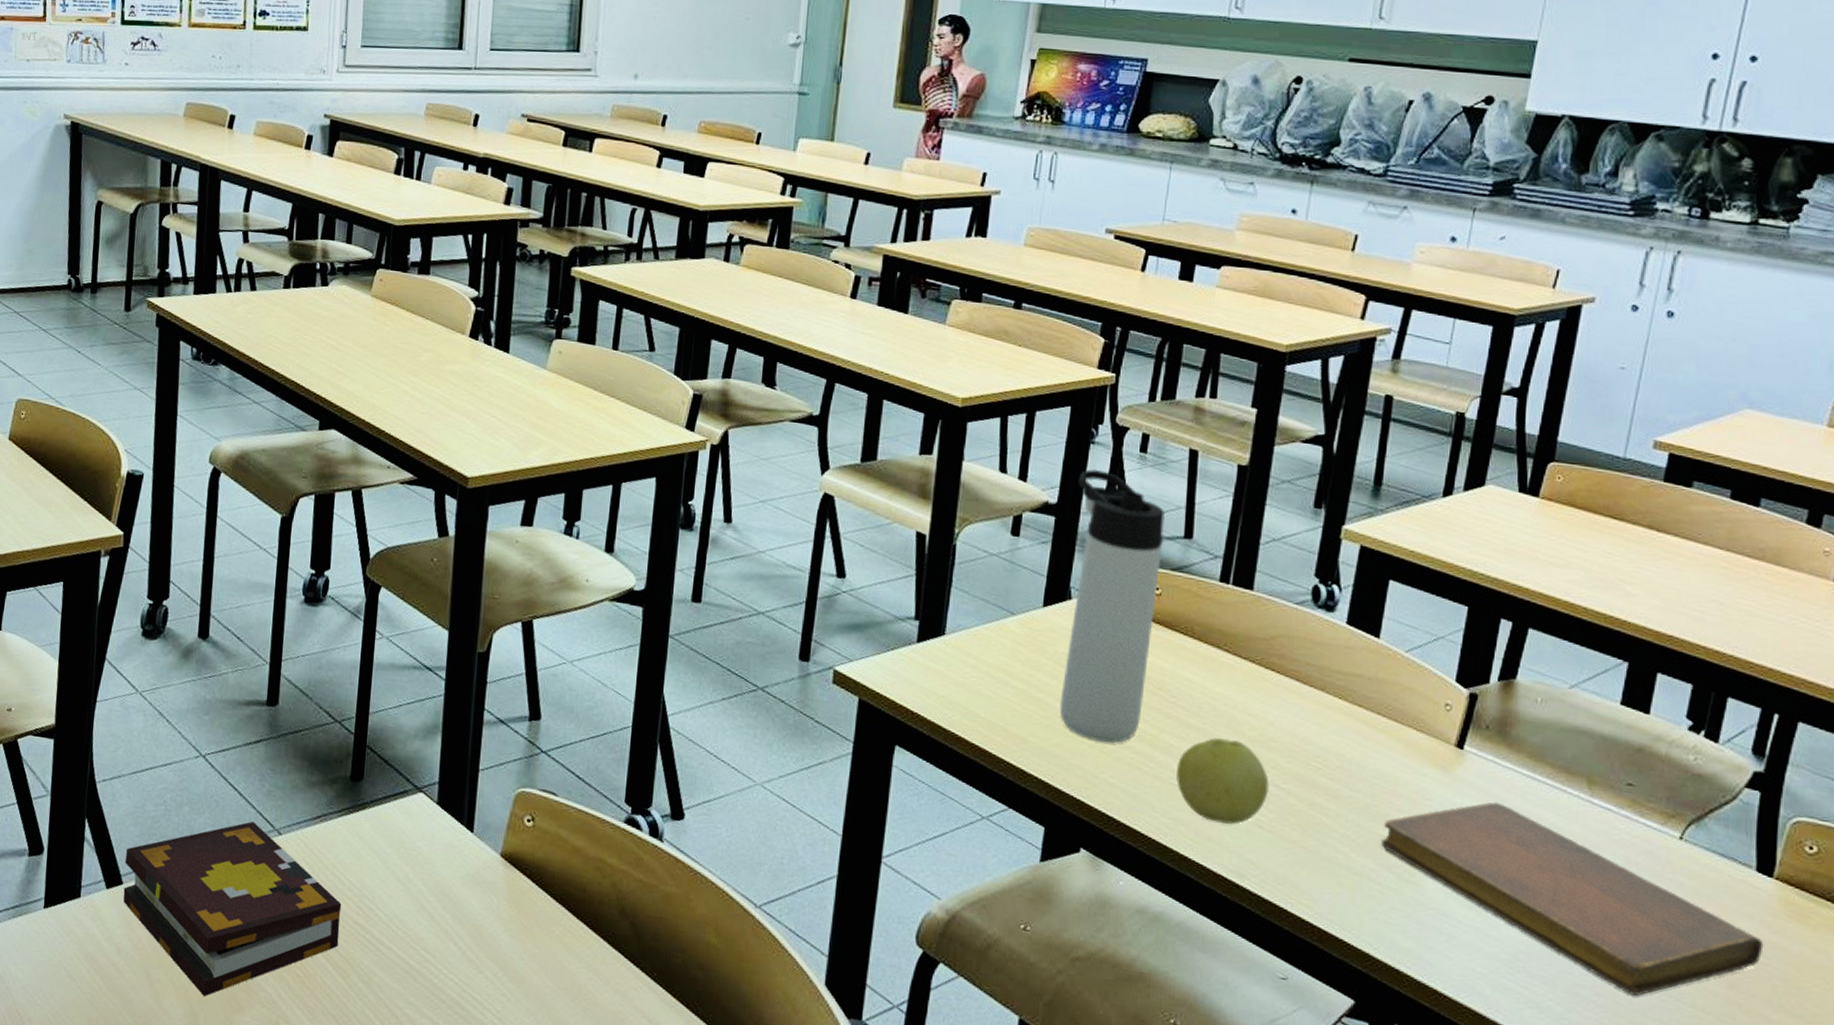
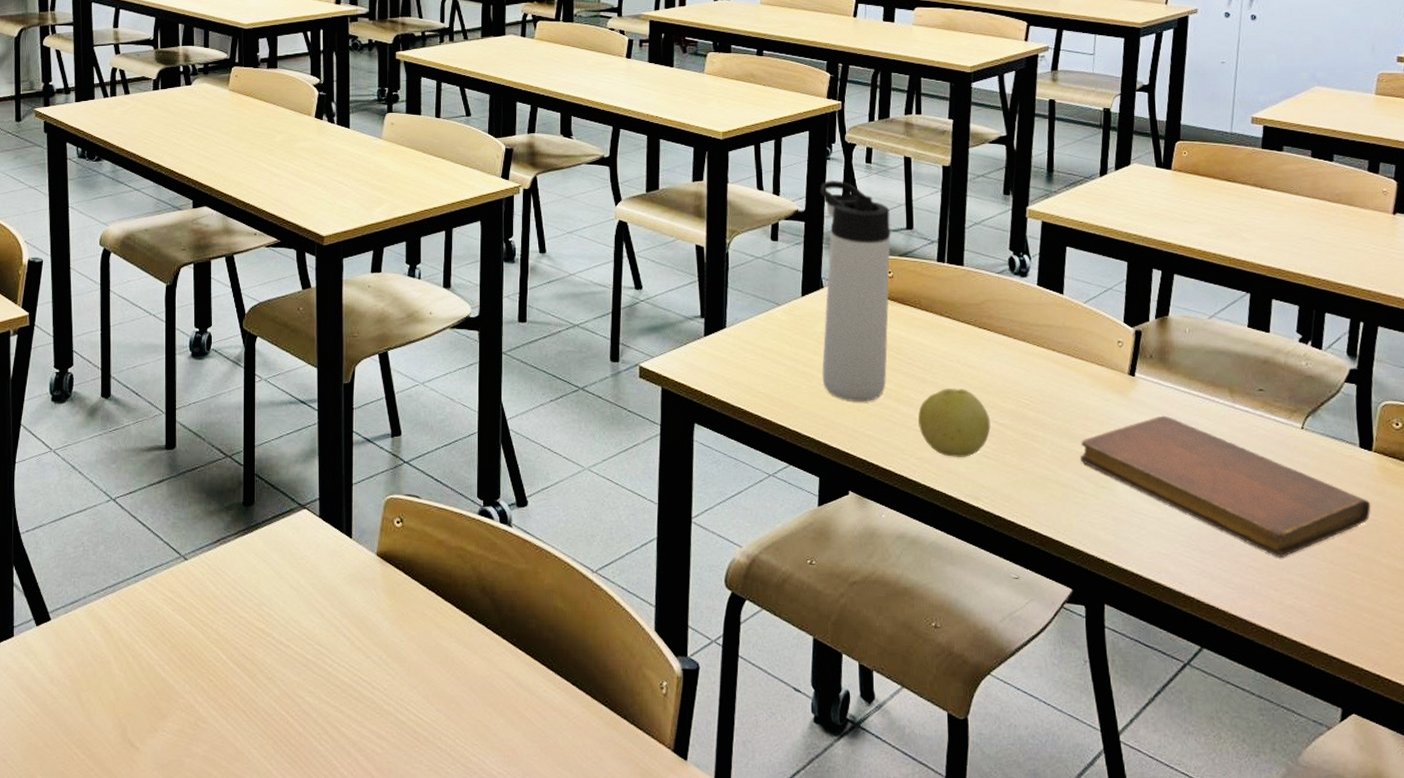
book: present [123,821,342,996] -> none [51,551,244,709]

